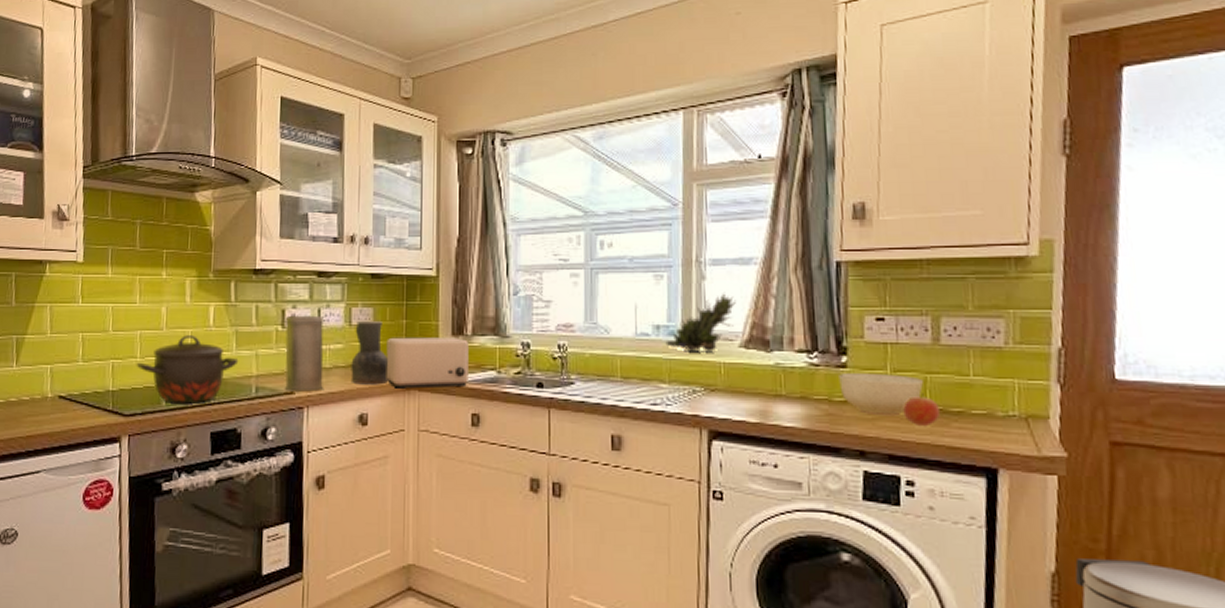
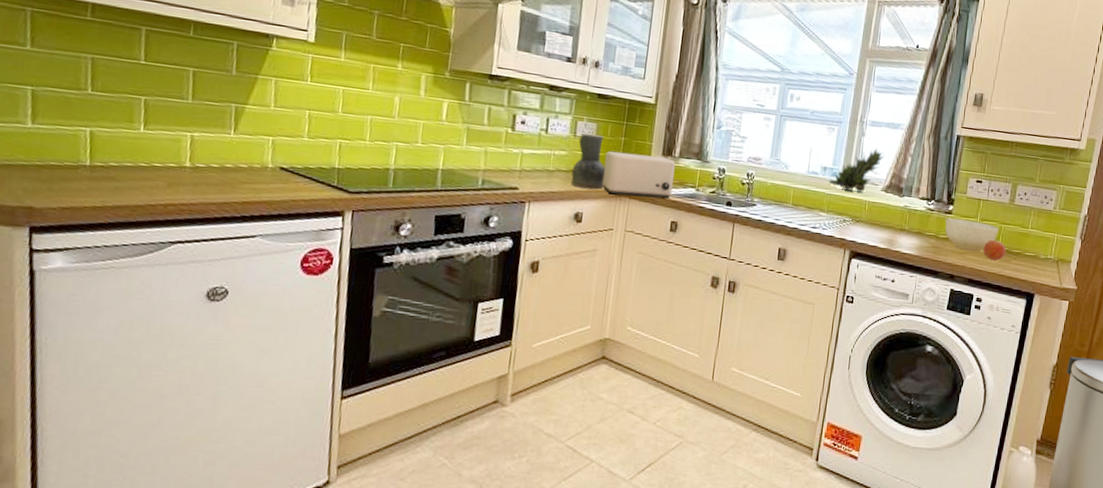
cooking pot: present [136,335,239,404] -> none [364,126,468,189]
canister: present [285,315,324,392] -> none [510,120,551,190]

